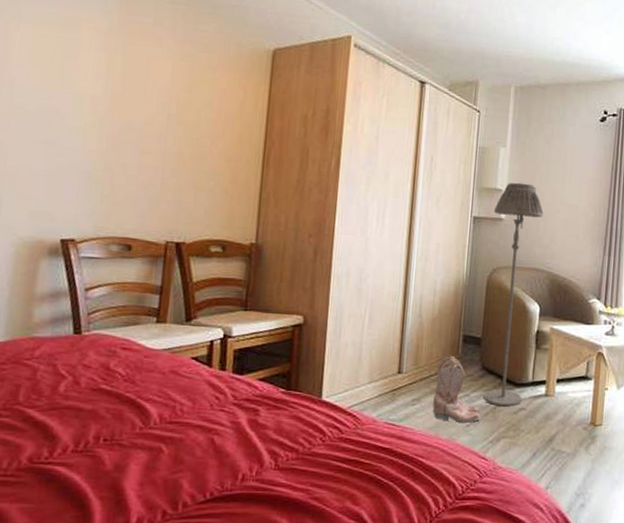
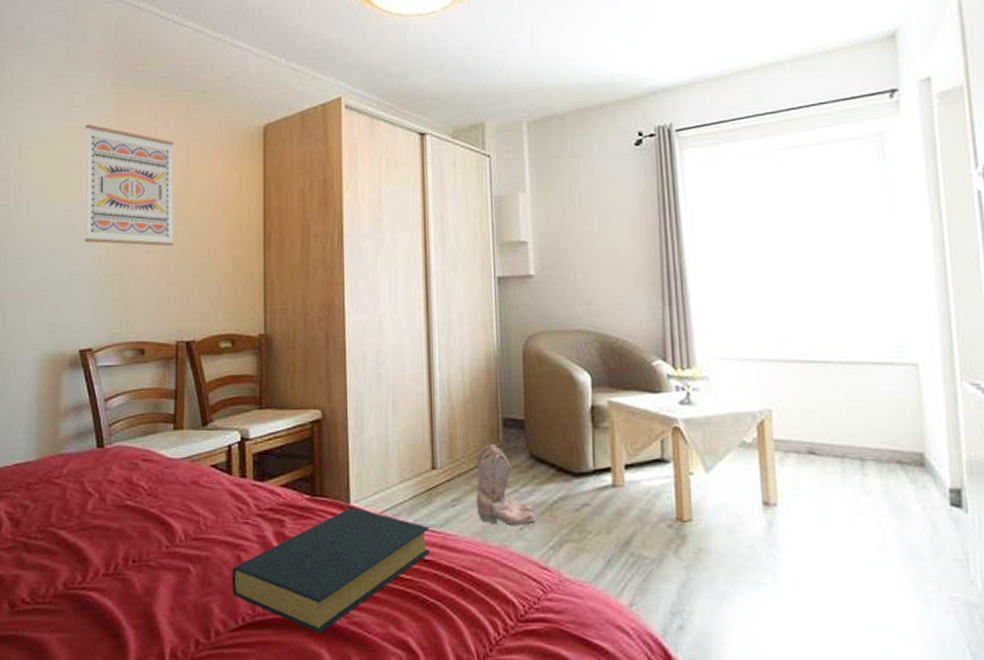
wall art: none [74,16,179,151] -> present [84,124,174,247]
hardback book: none [202,401,390,506] -> present [232,507,430,633]
floor lamp: present [484,182,544,407] -> none [521,230,584,503]

